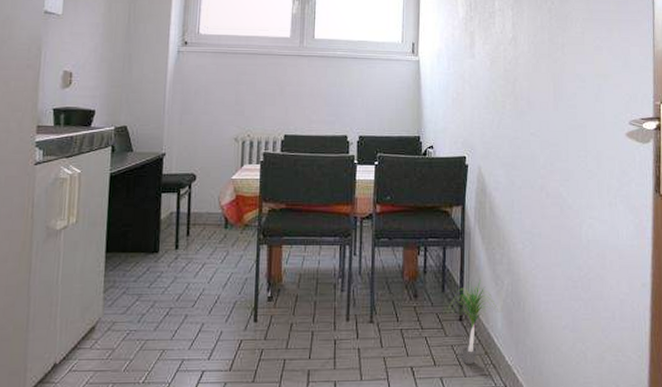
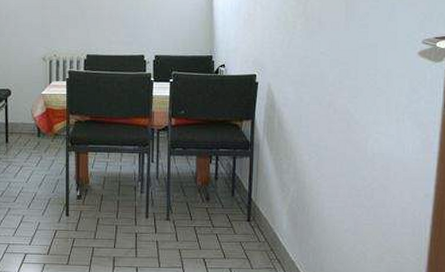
potted plant: present [447,280,498,365] -> none [236,187,284,259]

